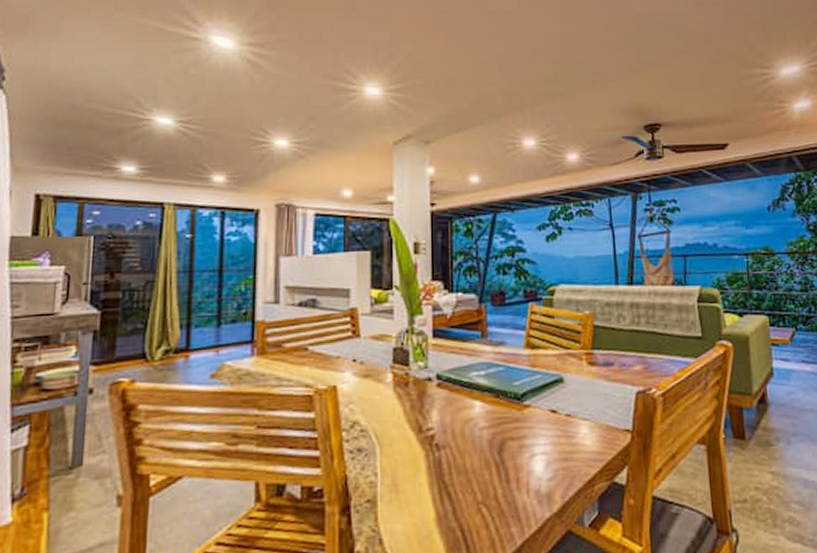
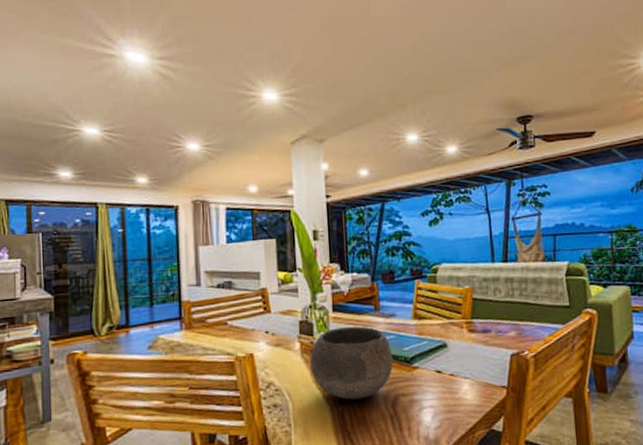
bowl: none [404,356,501,444] -> present [310,326,393,400]

